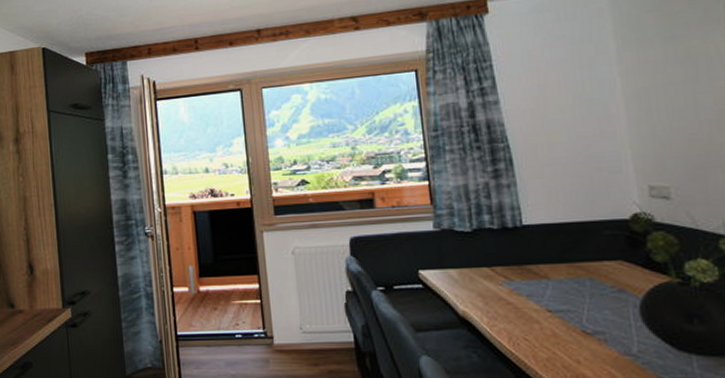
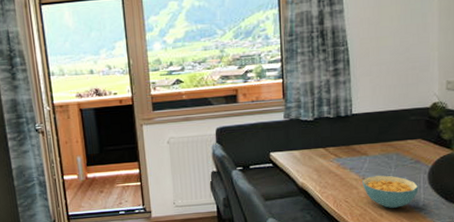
cereal bowl: none [546,307,629,354] -> present [362,175,419,209]

